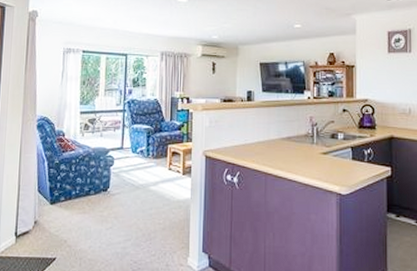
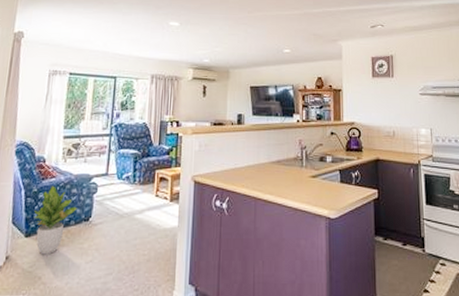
potted plant: none [57,158,96,221] -> present [34,186,77,255]

